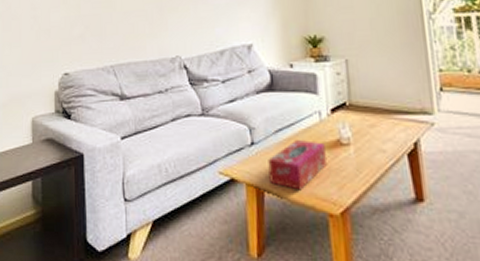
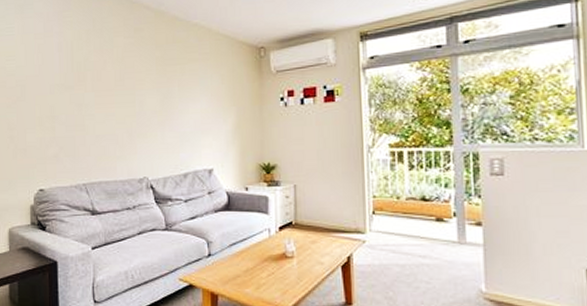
tissue box: present [268,139,327,191] -> none [222,252,273,295]

